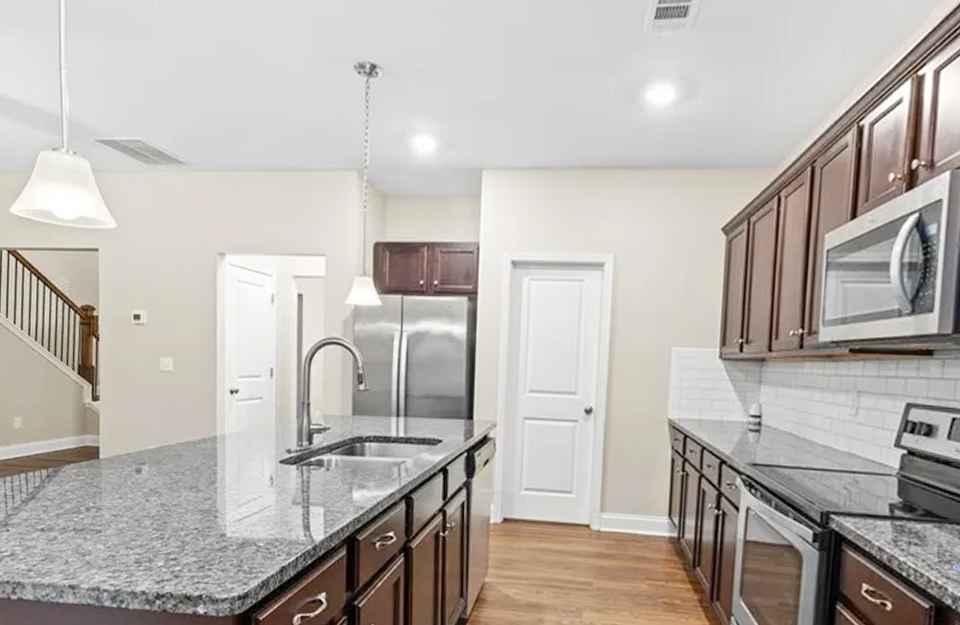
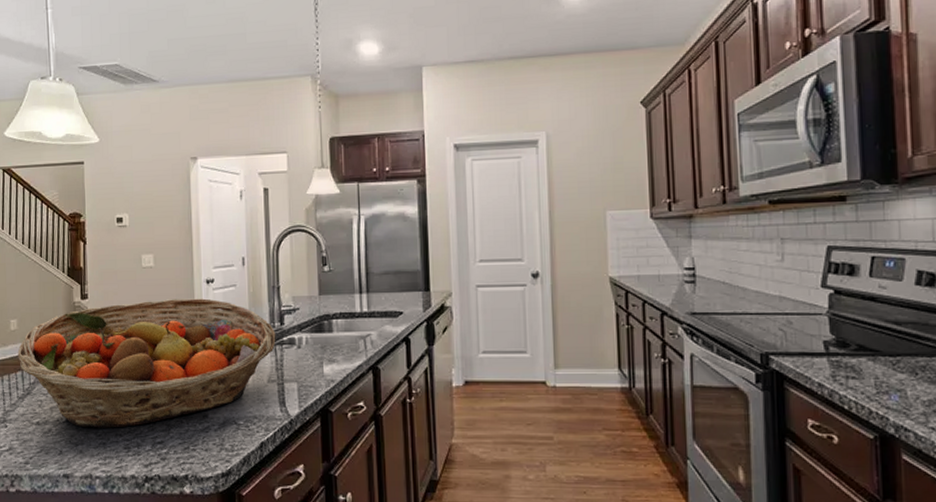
fruit basket: none [21,407,303,540] -> present [17,298,276,428]

